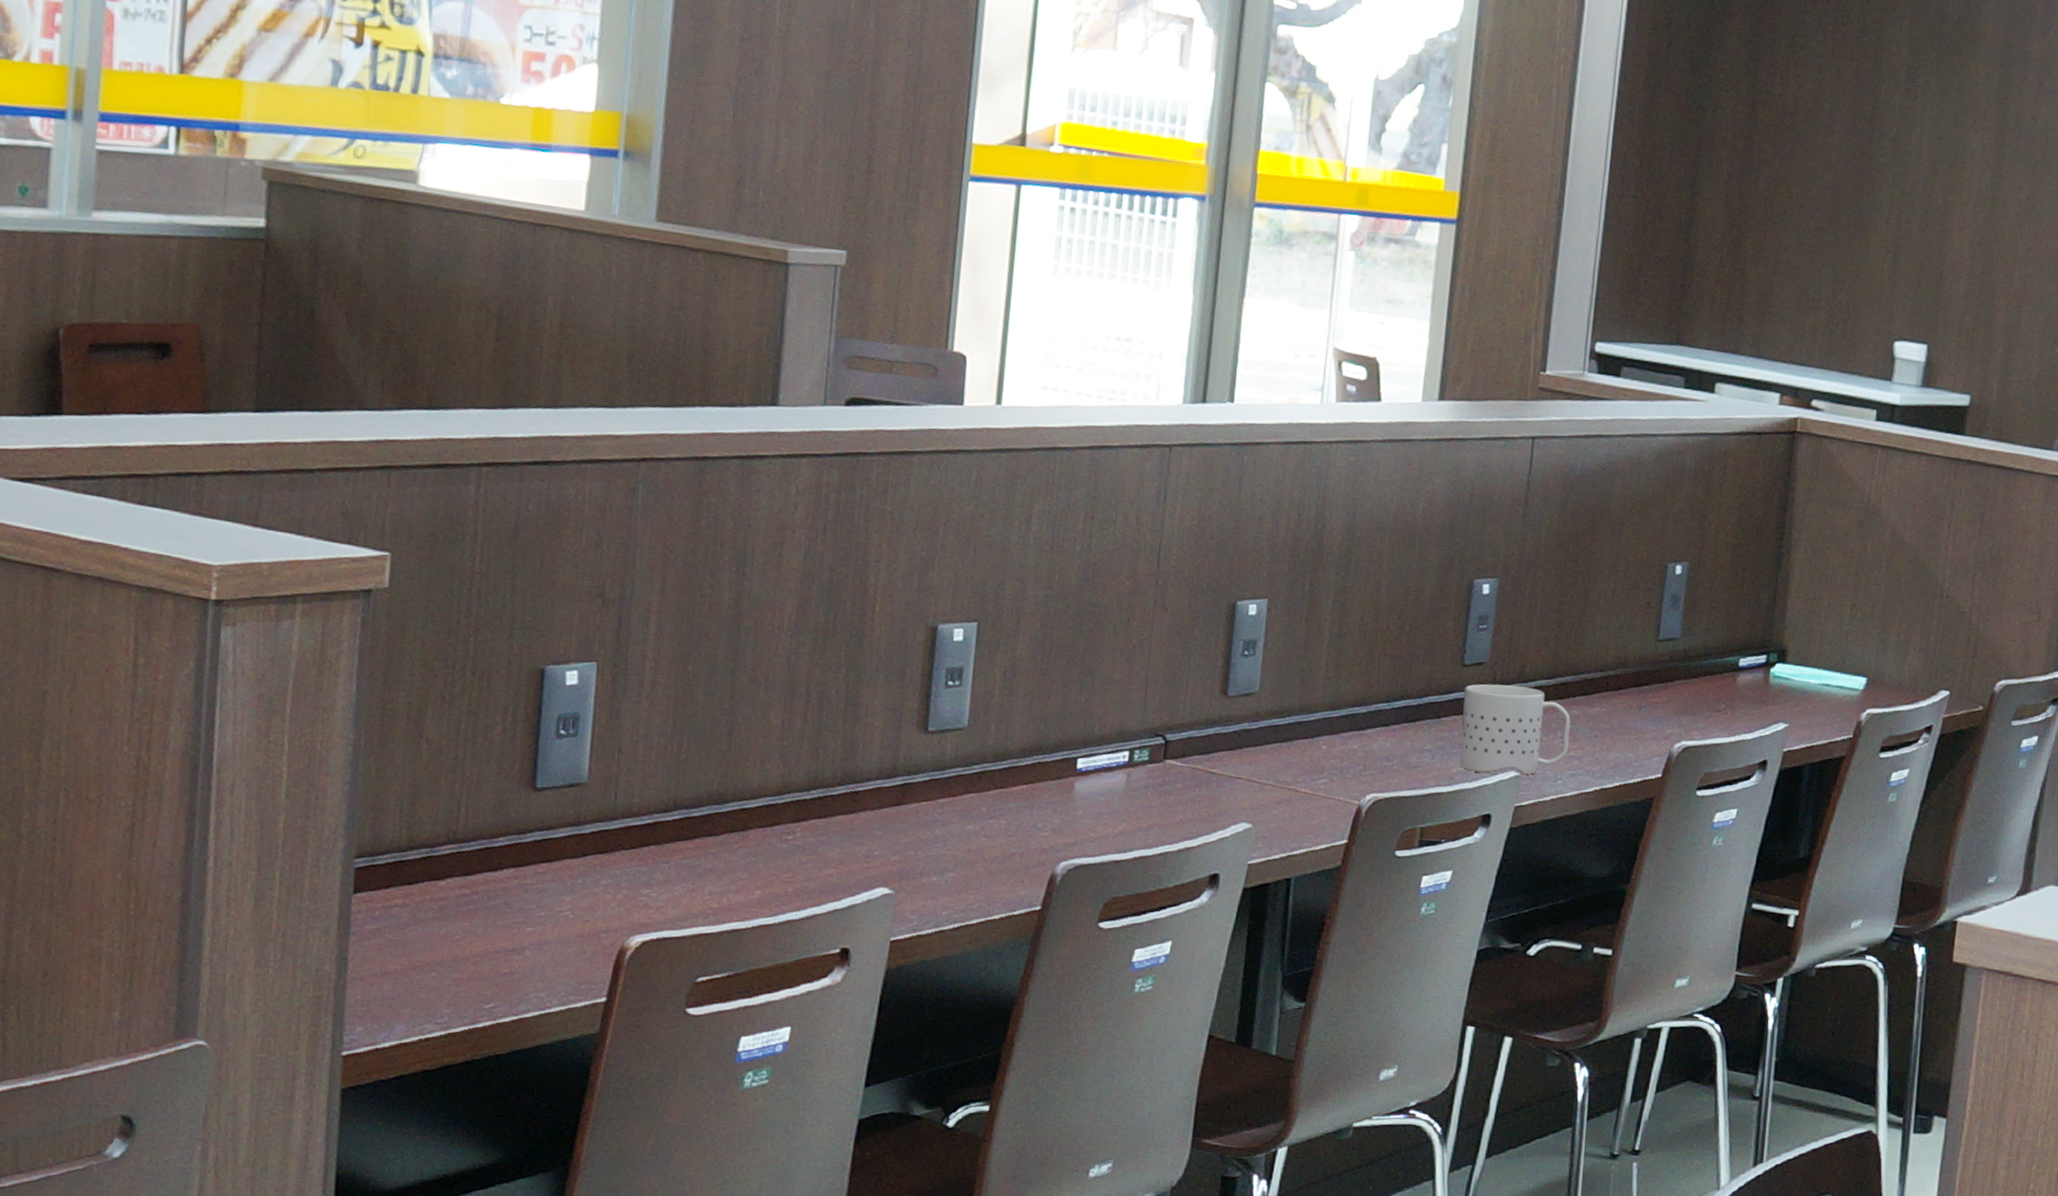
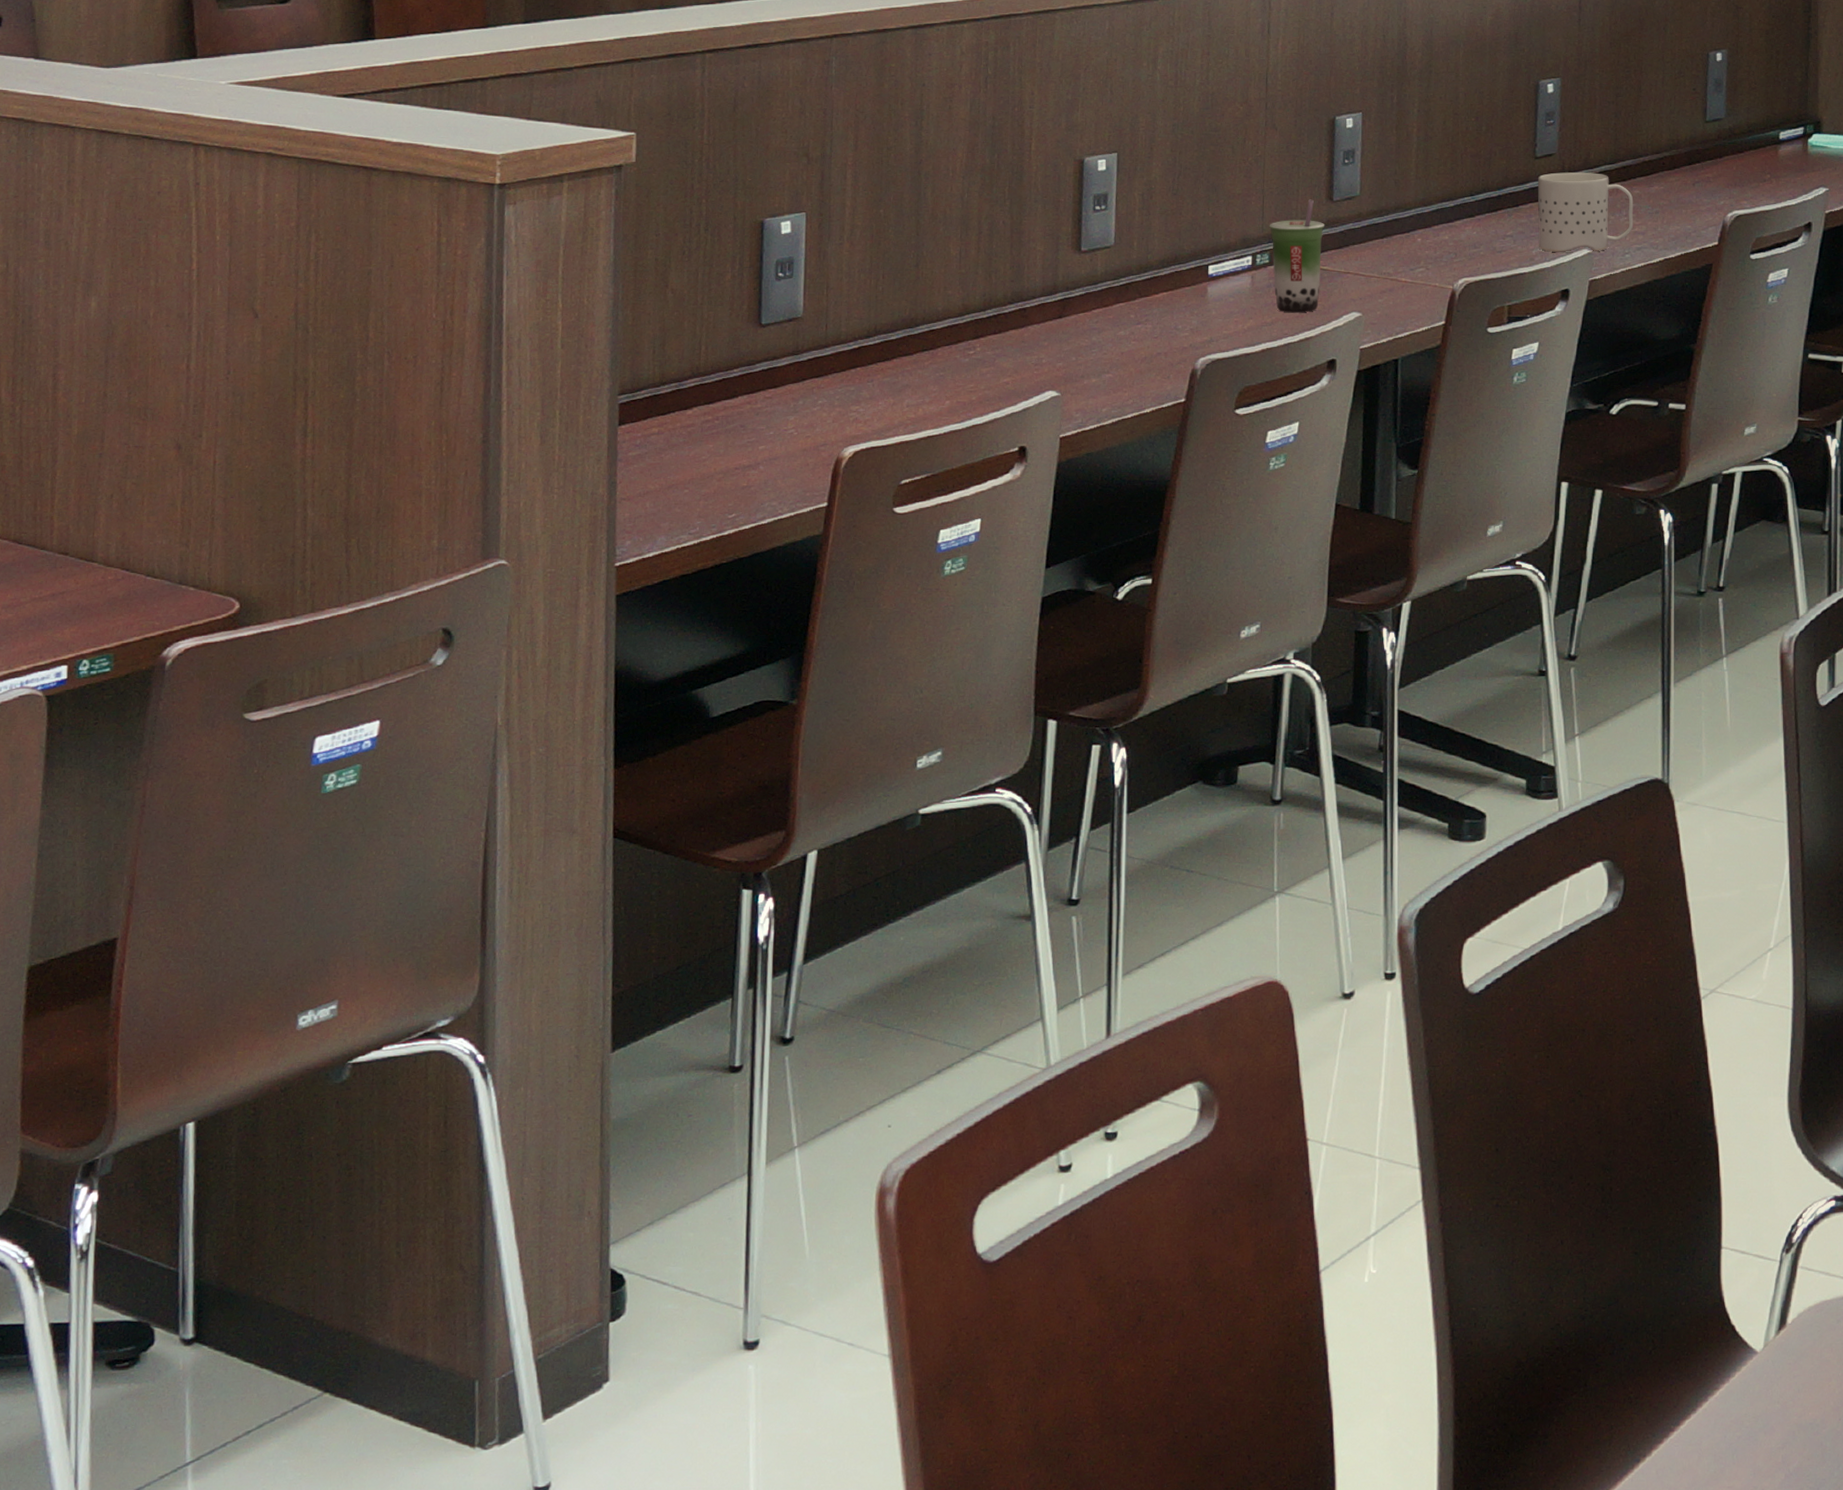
beverage cup: none [1151,692,1217,819] -> present [1269,199,1325,312]

